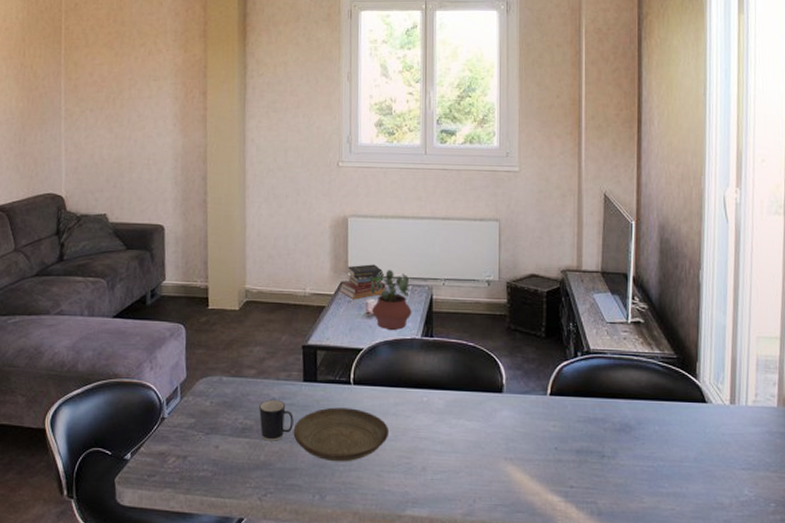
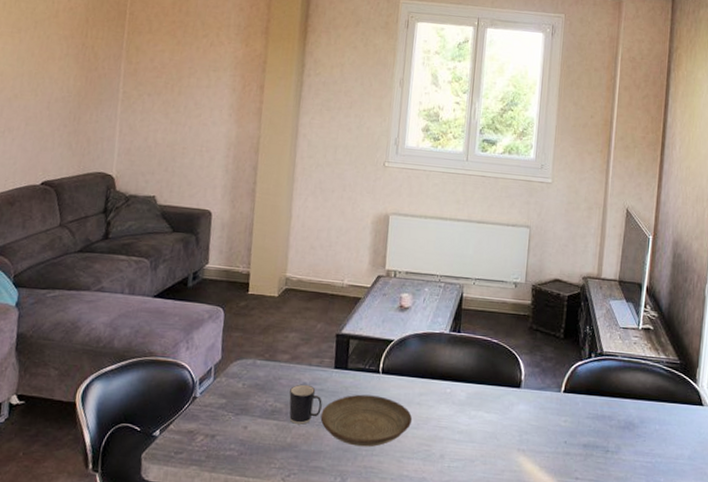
books: present [340,264,386,300] -> none [376,260,421,294]
potted plant: present [370,269,412,330] -> none [404,266,443,324]

